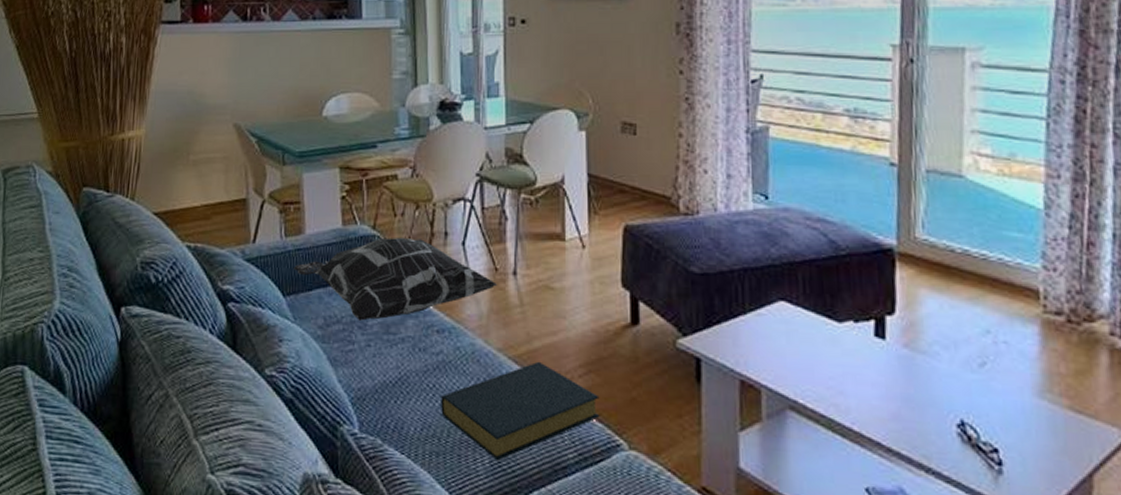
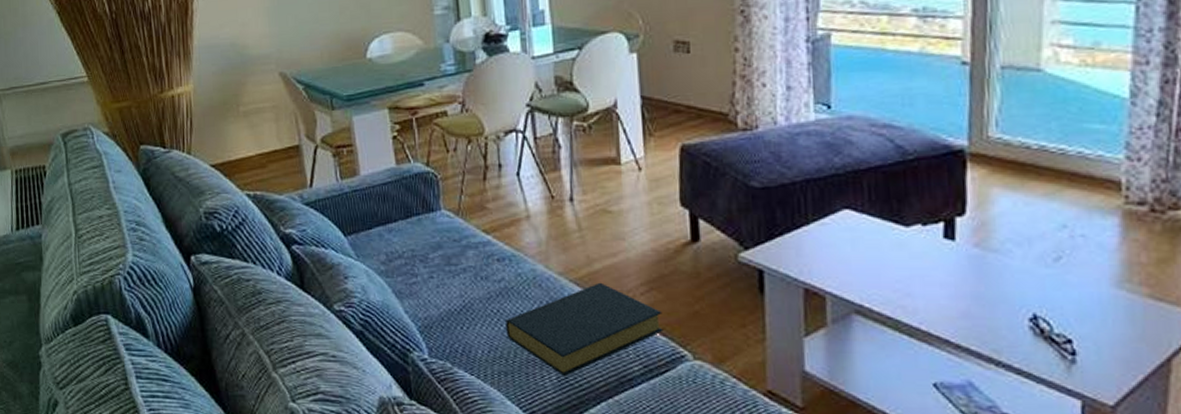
decorative pillow: present [294,237,498,321] -> none [352,172,555,254]

